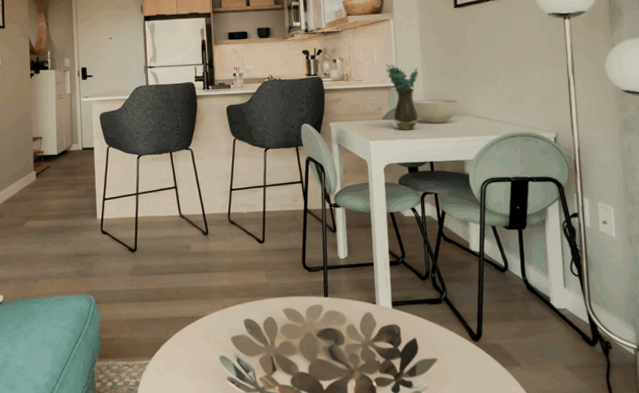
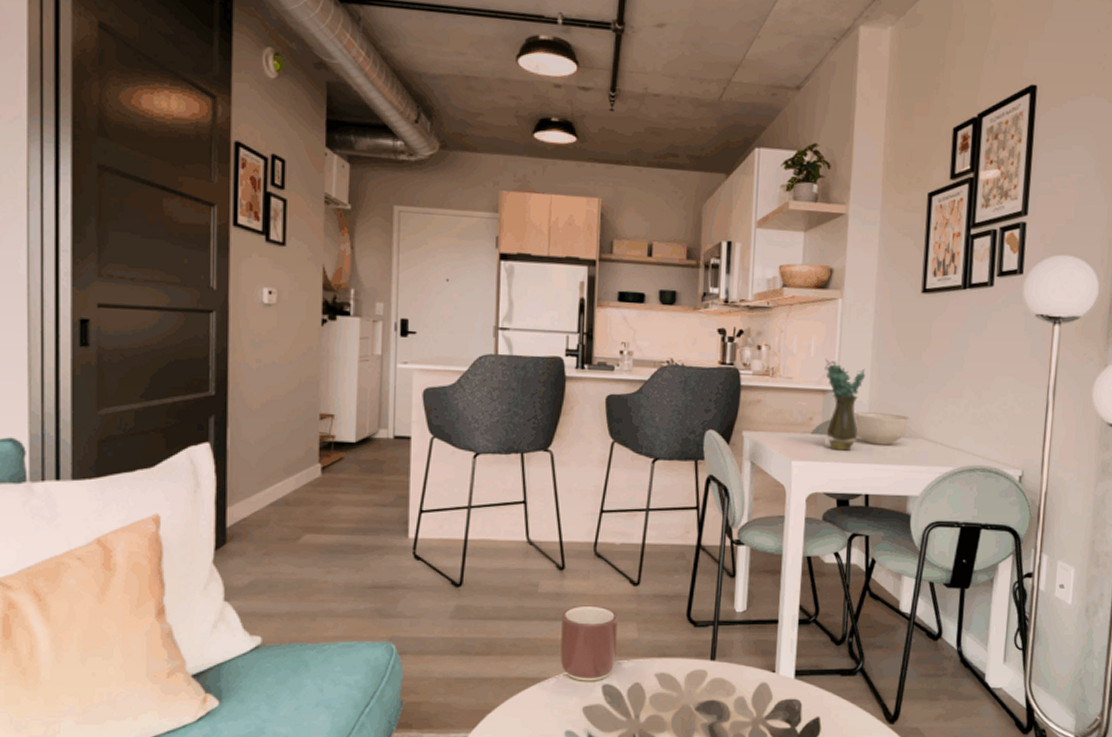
mug: none [209,260,252,318] -> present [560,605,618,681]

